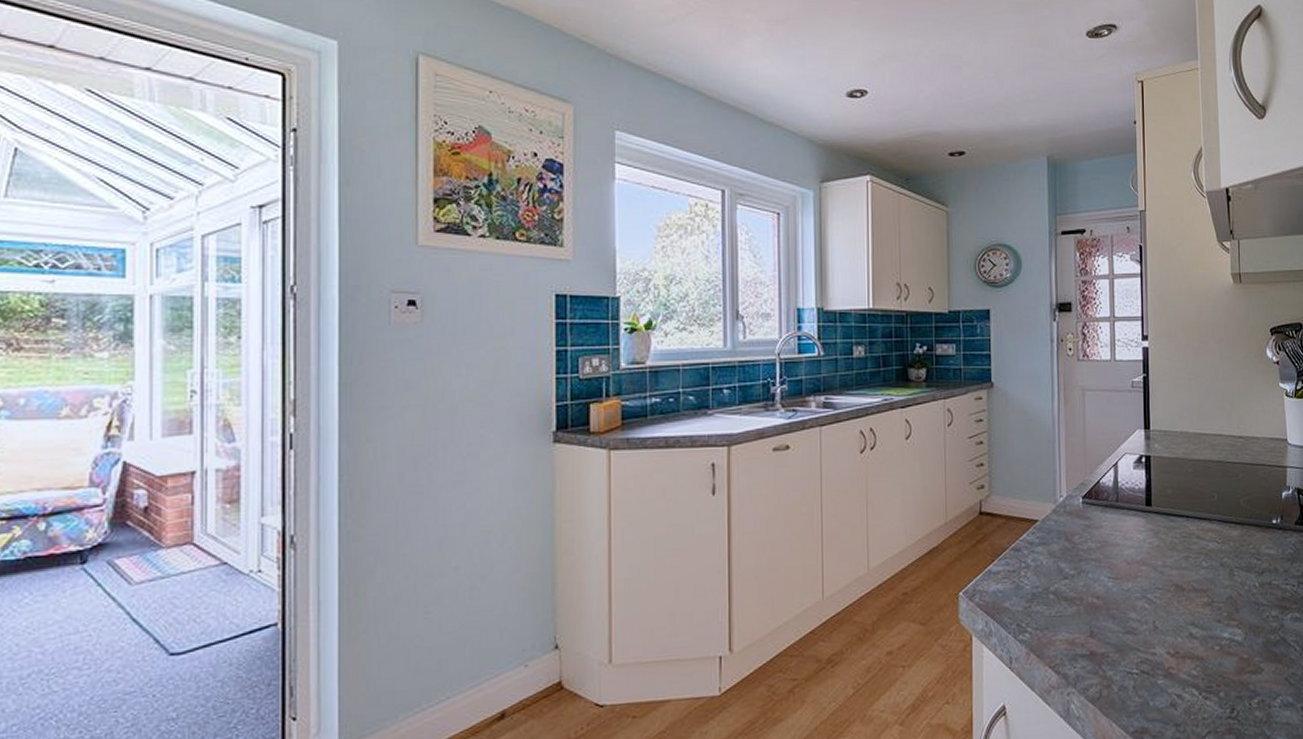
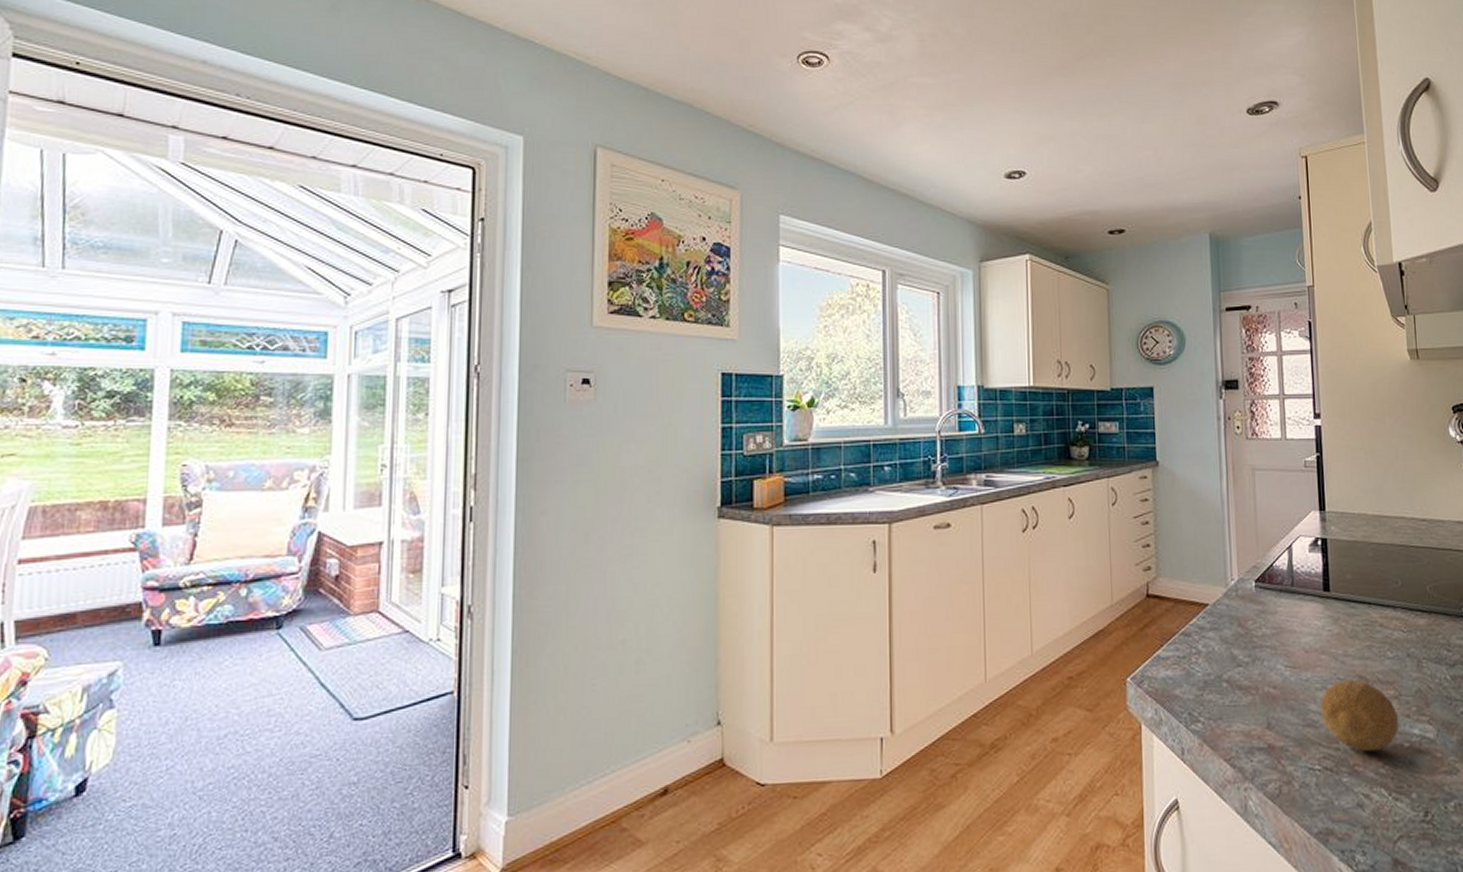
fruit: none [1140,588,1211,656] -> present [1320,679,1399,752]

